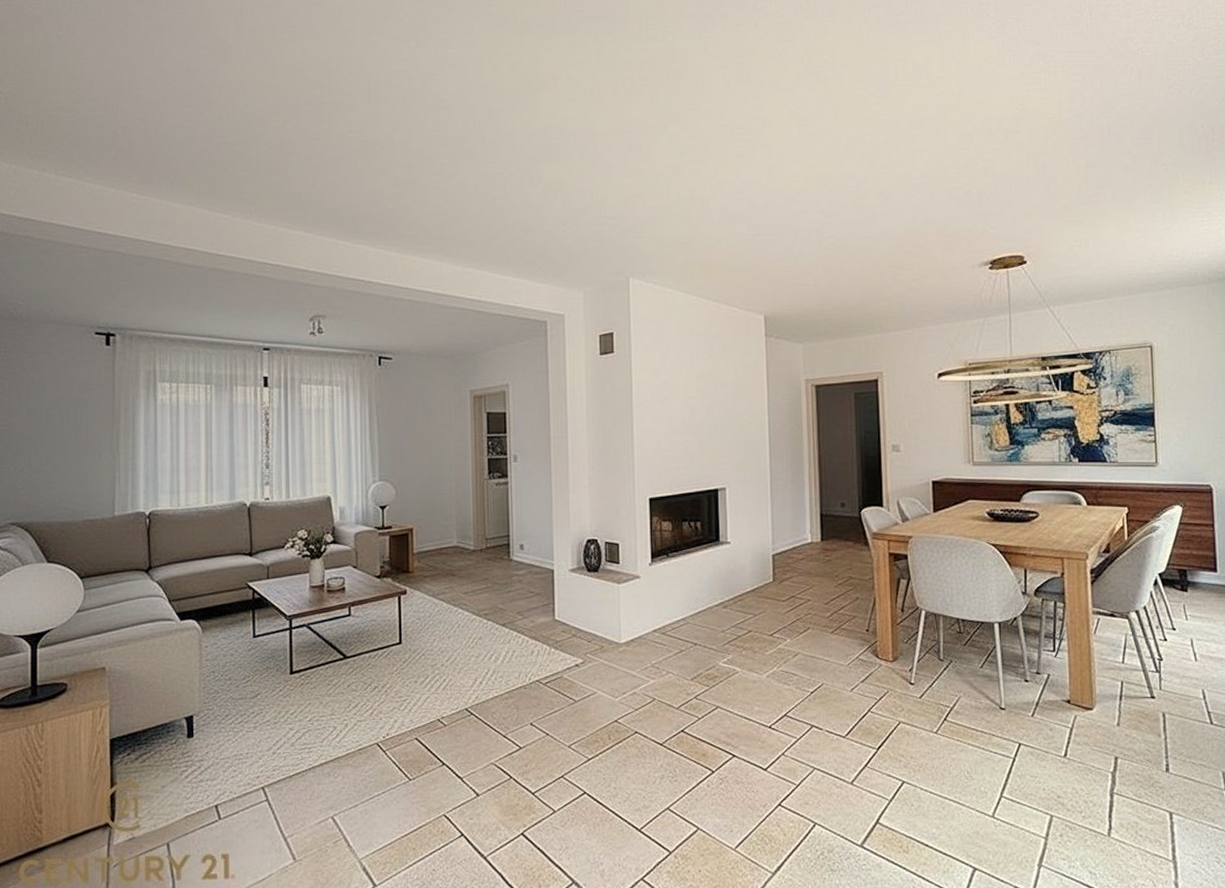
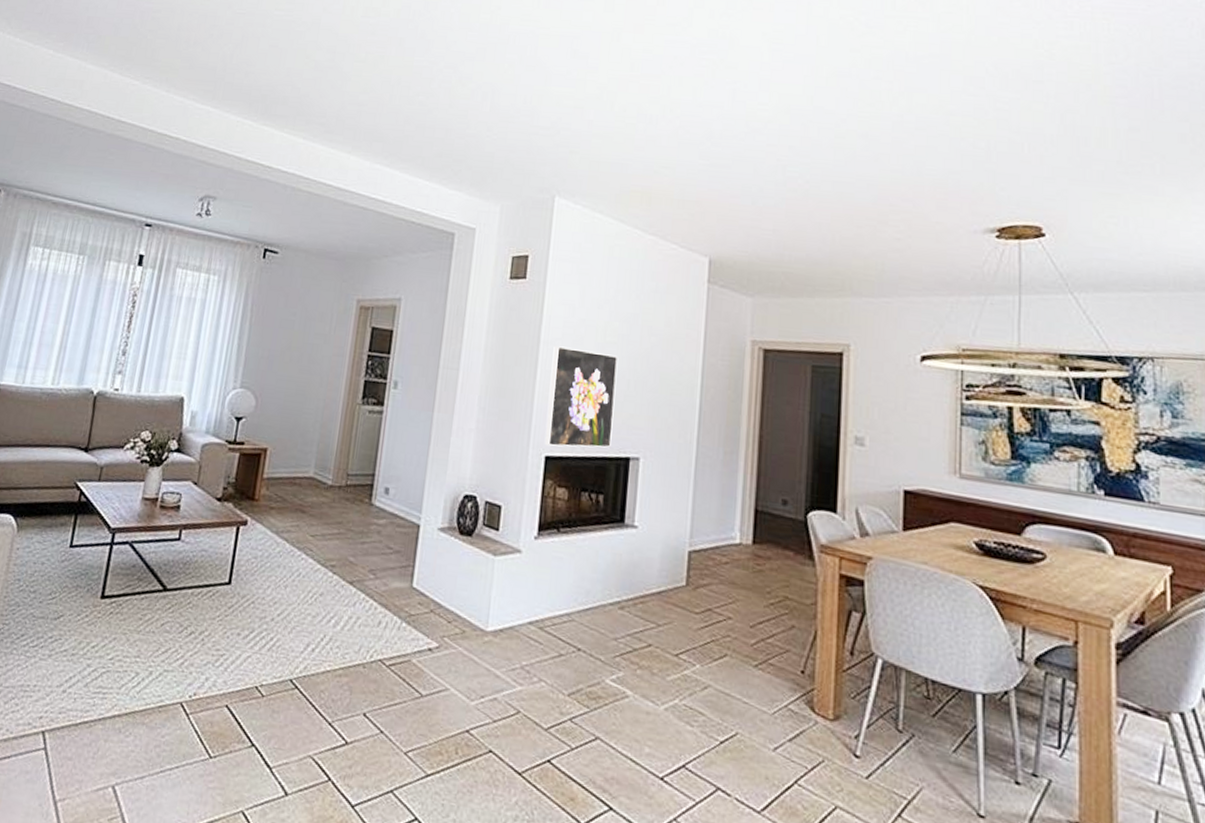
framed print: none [645,406,702,490] -> present [544,346,619,448]

